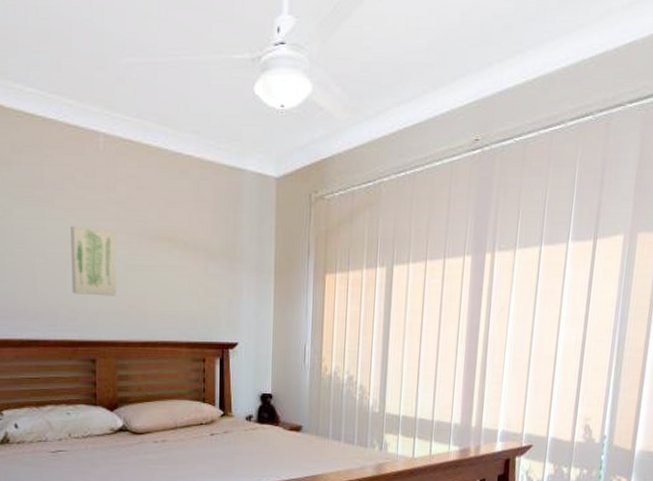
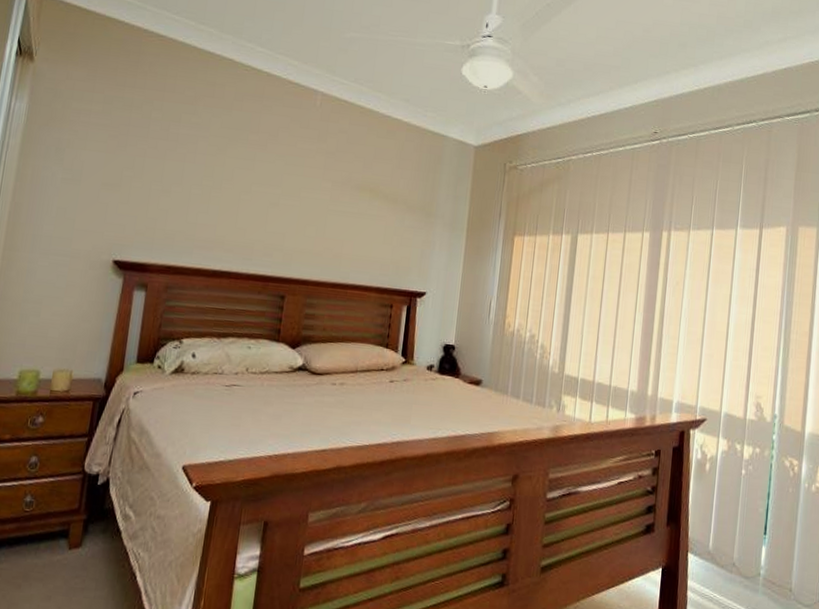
wall art: present [70,226,117,296] -> none [271,169,321,238]

